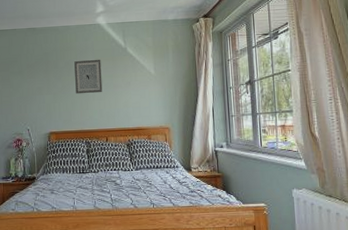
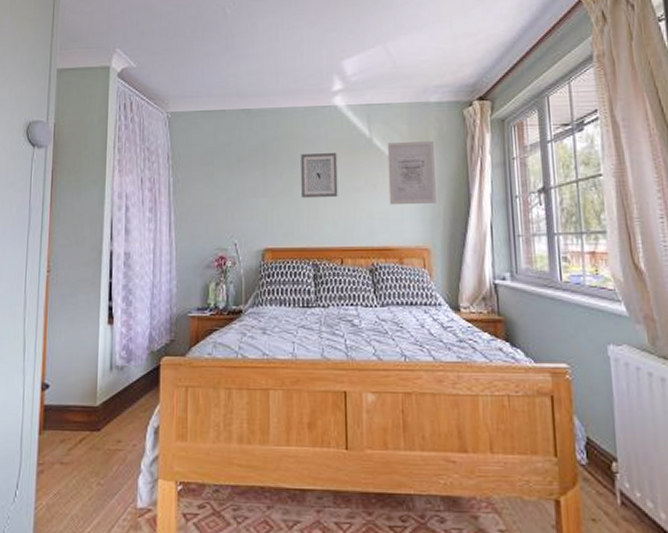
wall art: none [137,49,174,97] -> present [387,141,436,206]

